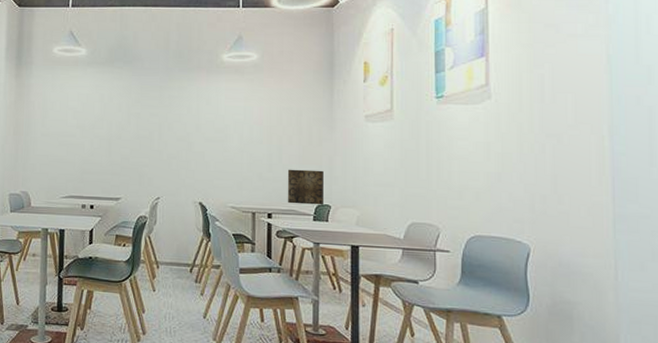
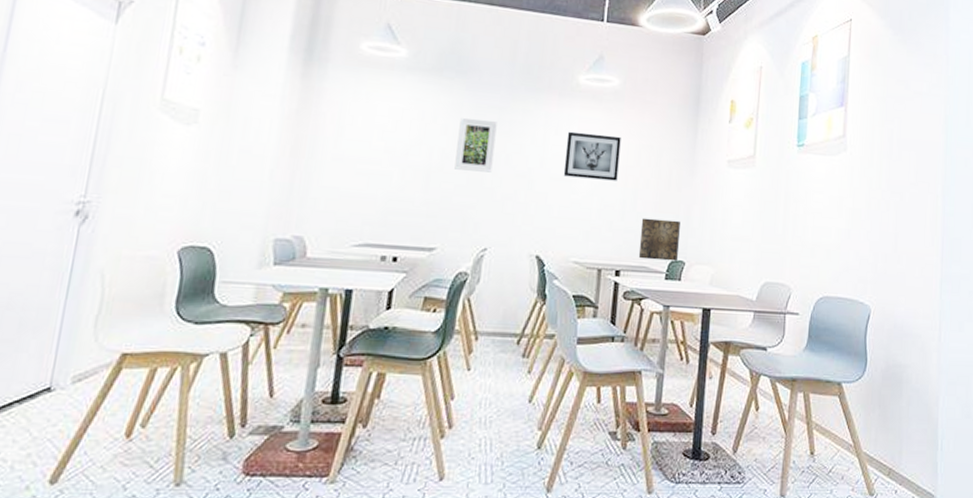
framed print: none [129,98,159,138] -> present [454,118,497,173]
wall art: none [216,101,263,139] -> present [563,131,621,181]

